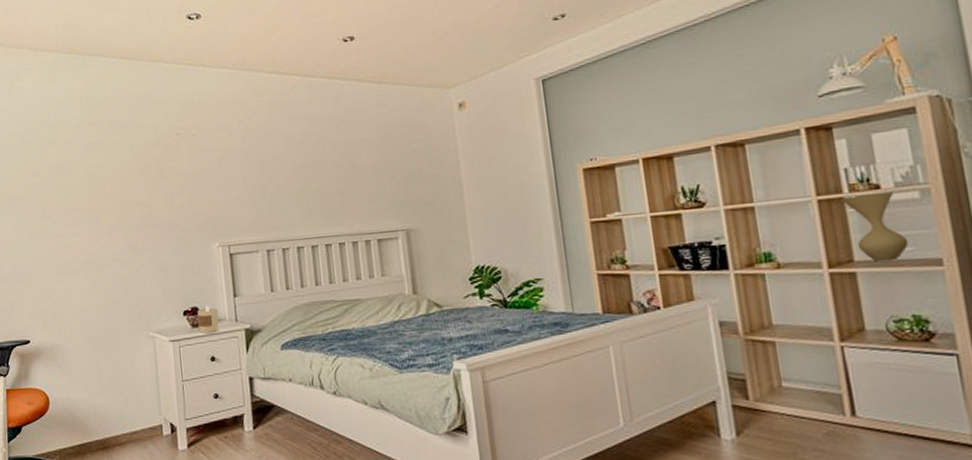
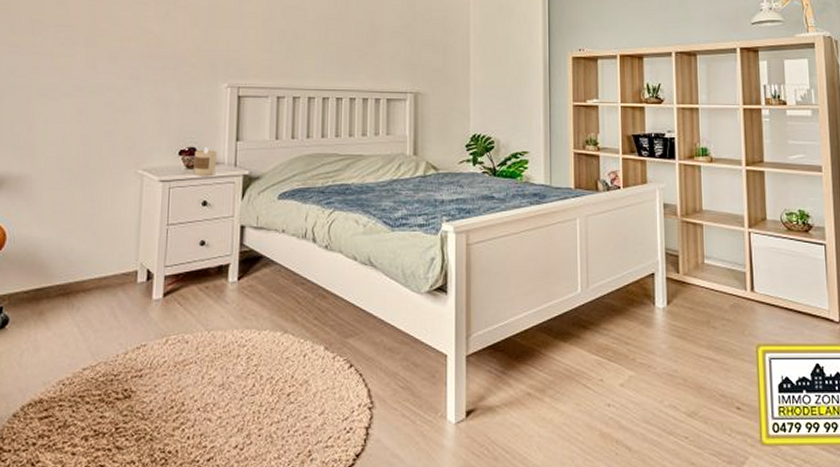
decorative vase: present [838,191,909,262] -> none [757,108,801,164]

